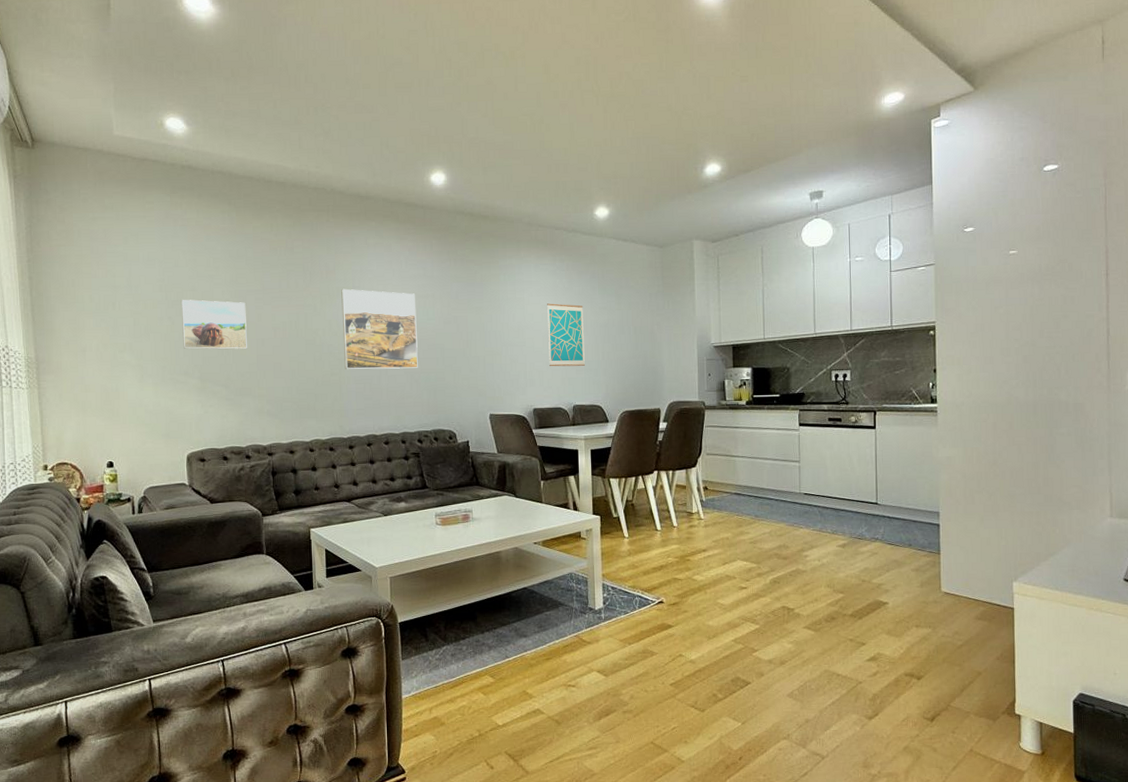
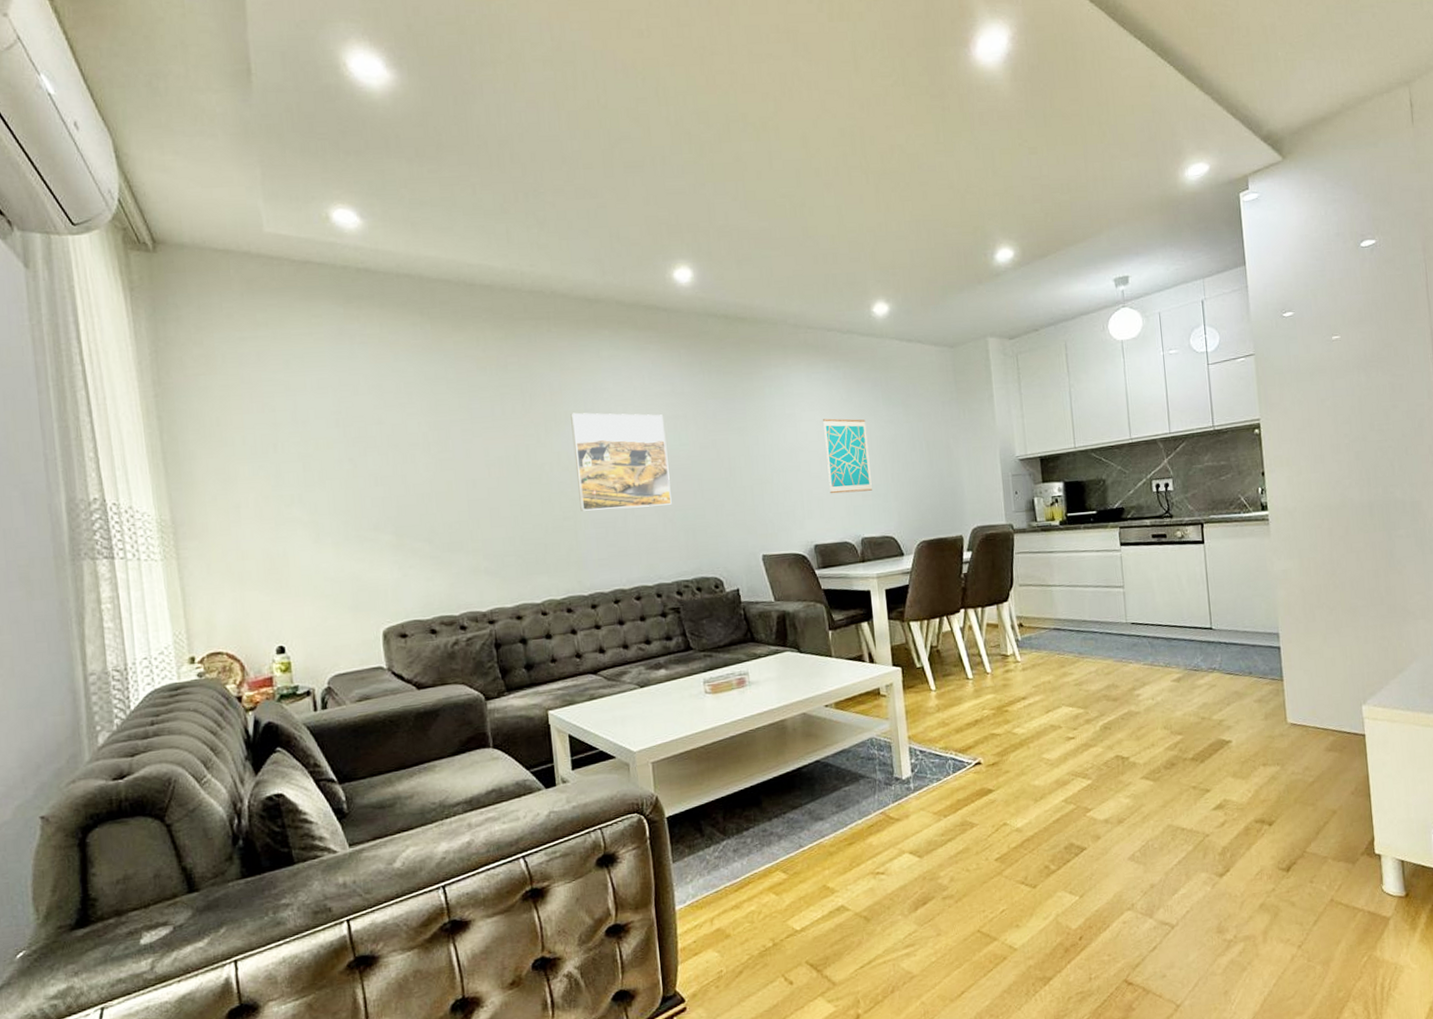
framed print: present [181,299,247,350] -> none [365,435,455,497]

